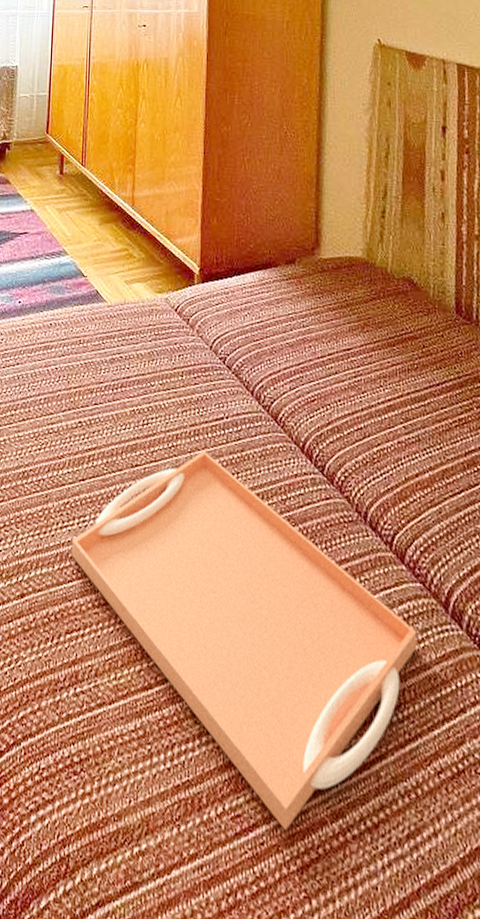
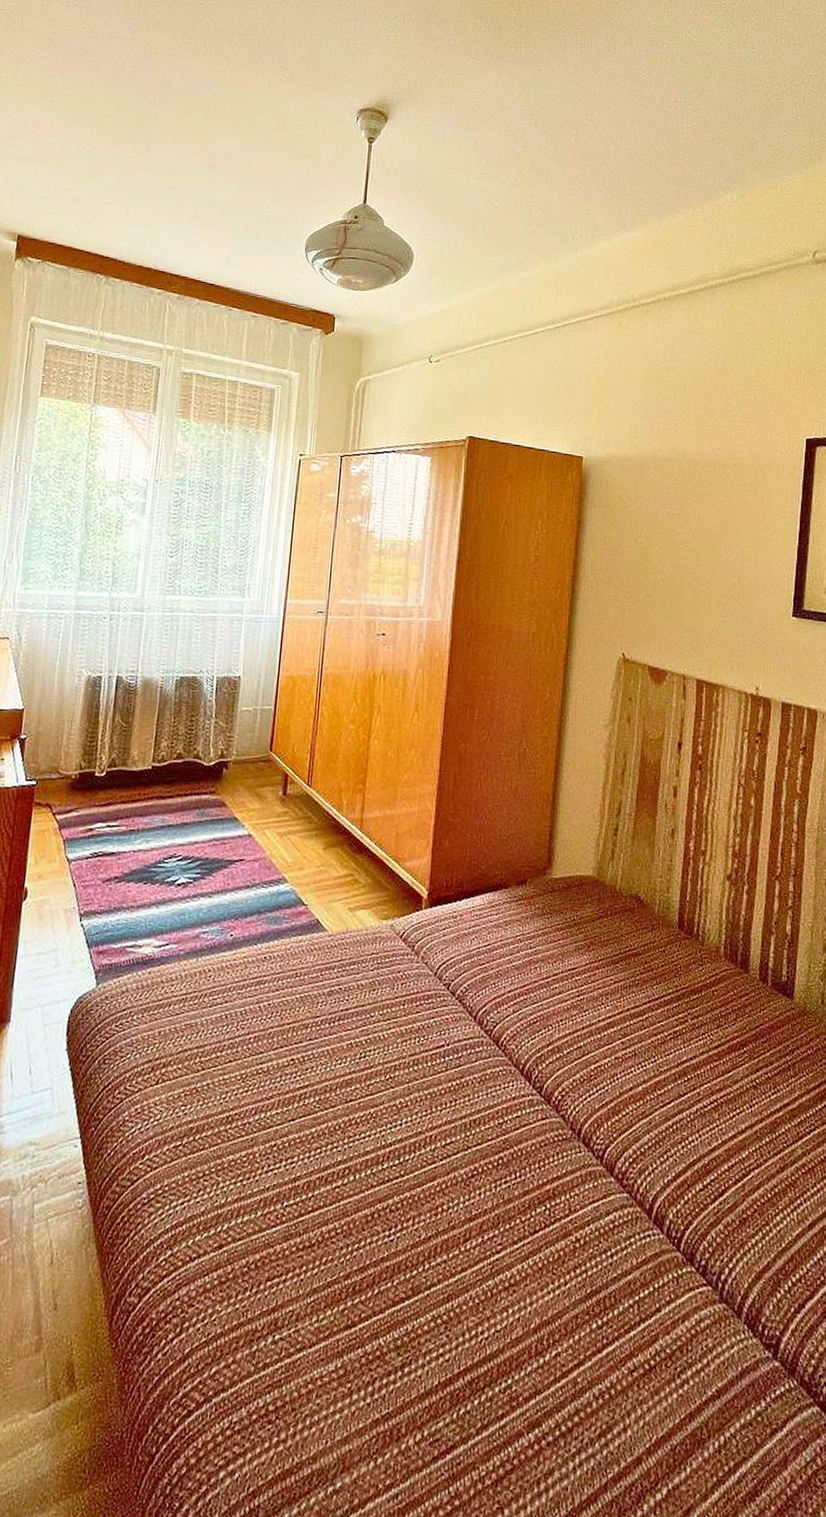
serving tray: present [70,450,418,830] -> none [275,1080,621,1447]

